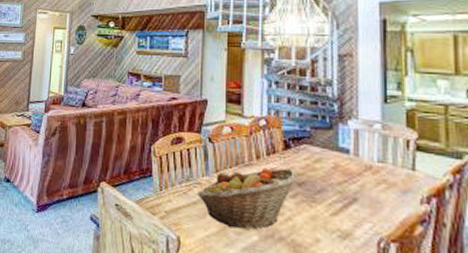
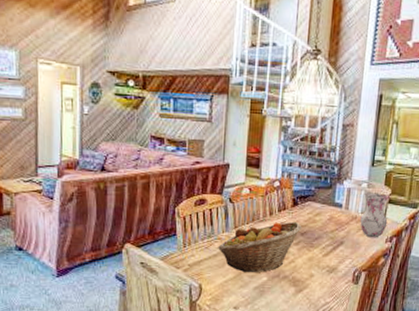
vase: none [377,135,419,197] -> present [360,192,390,238]

